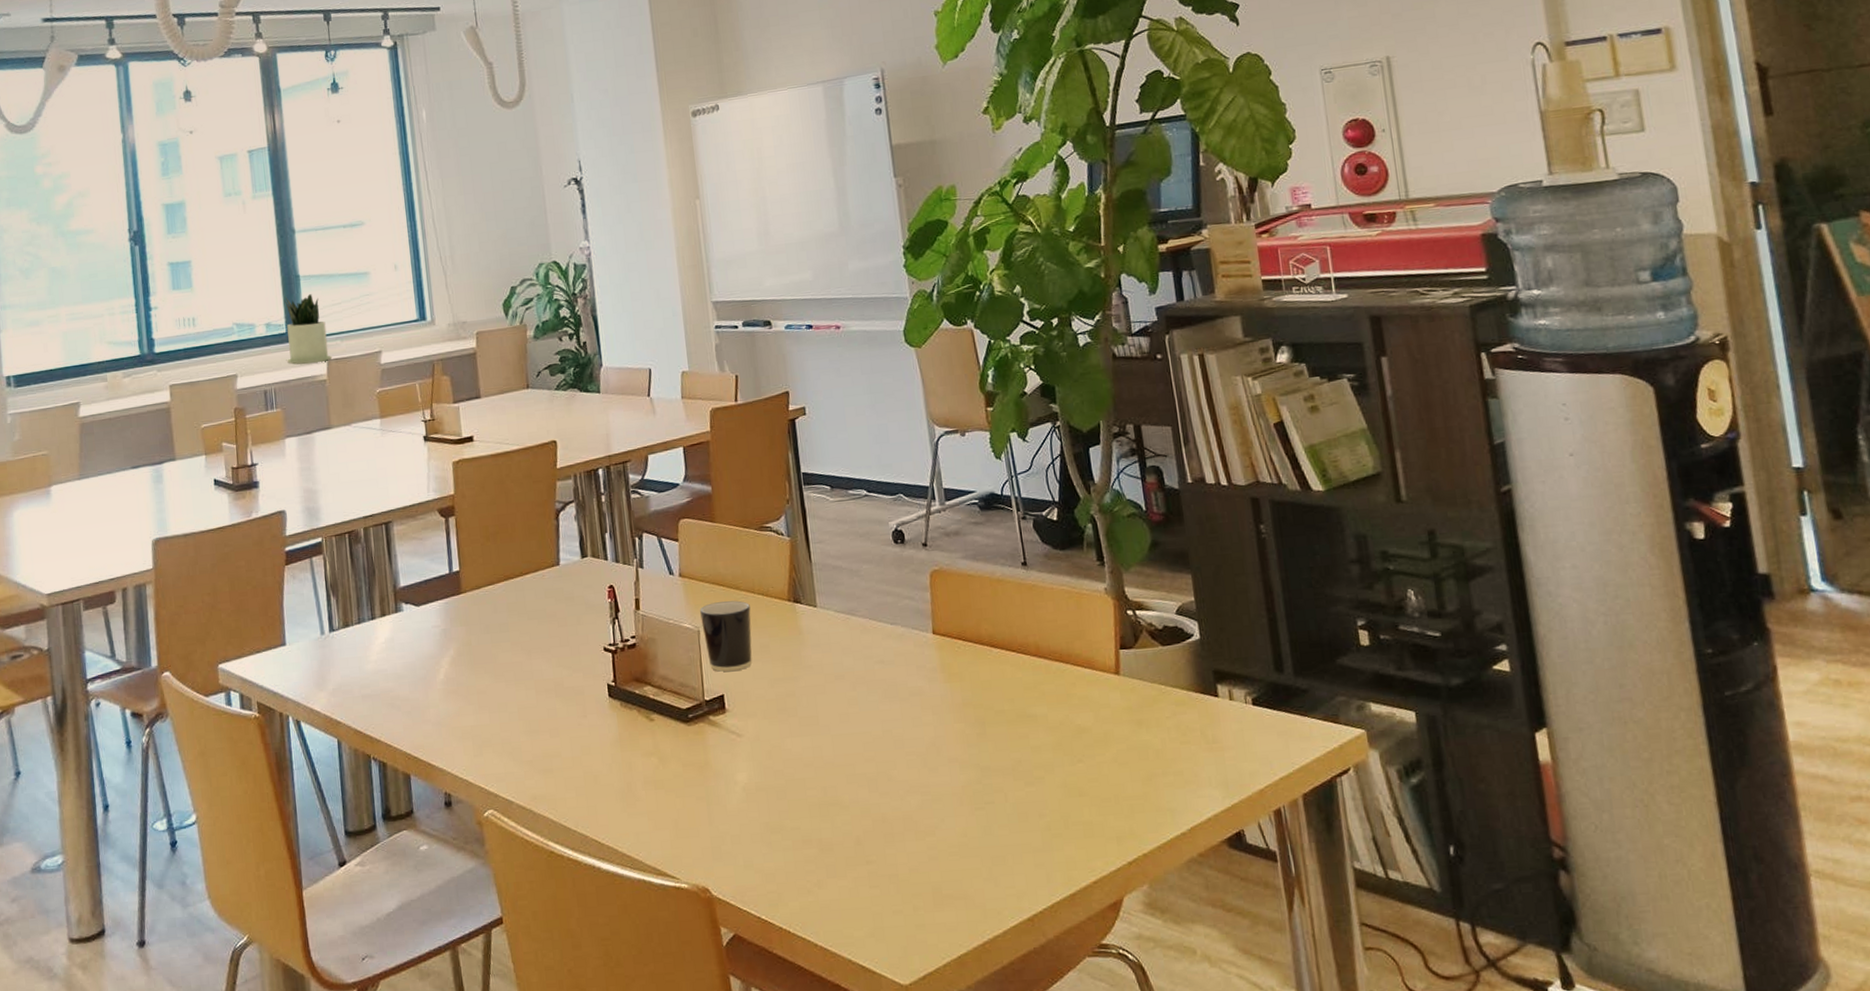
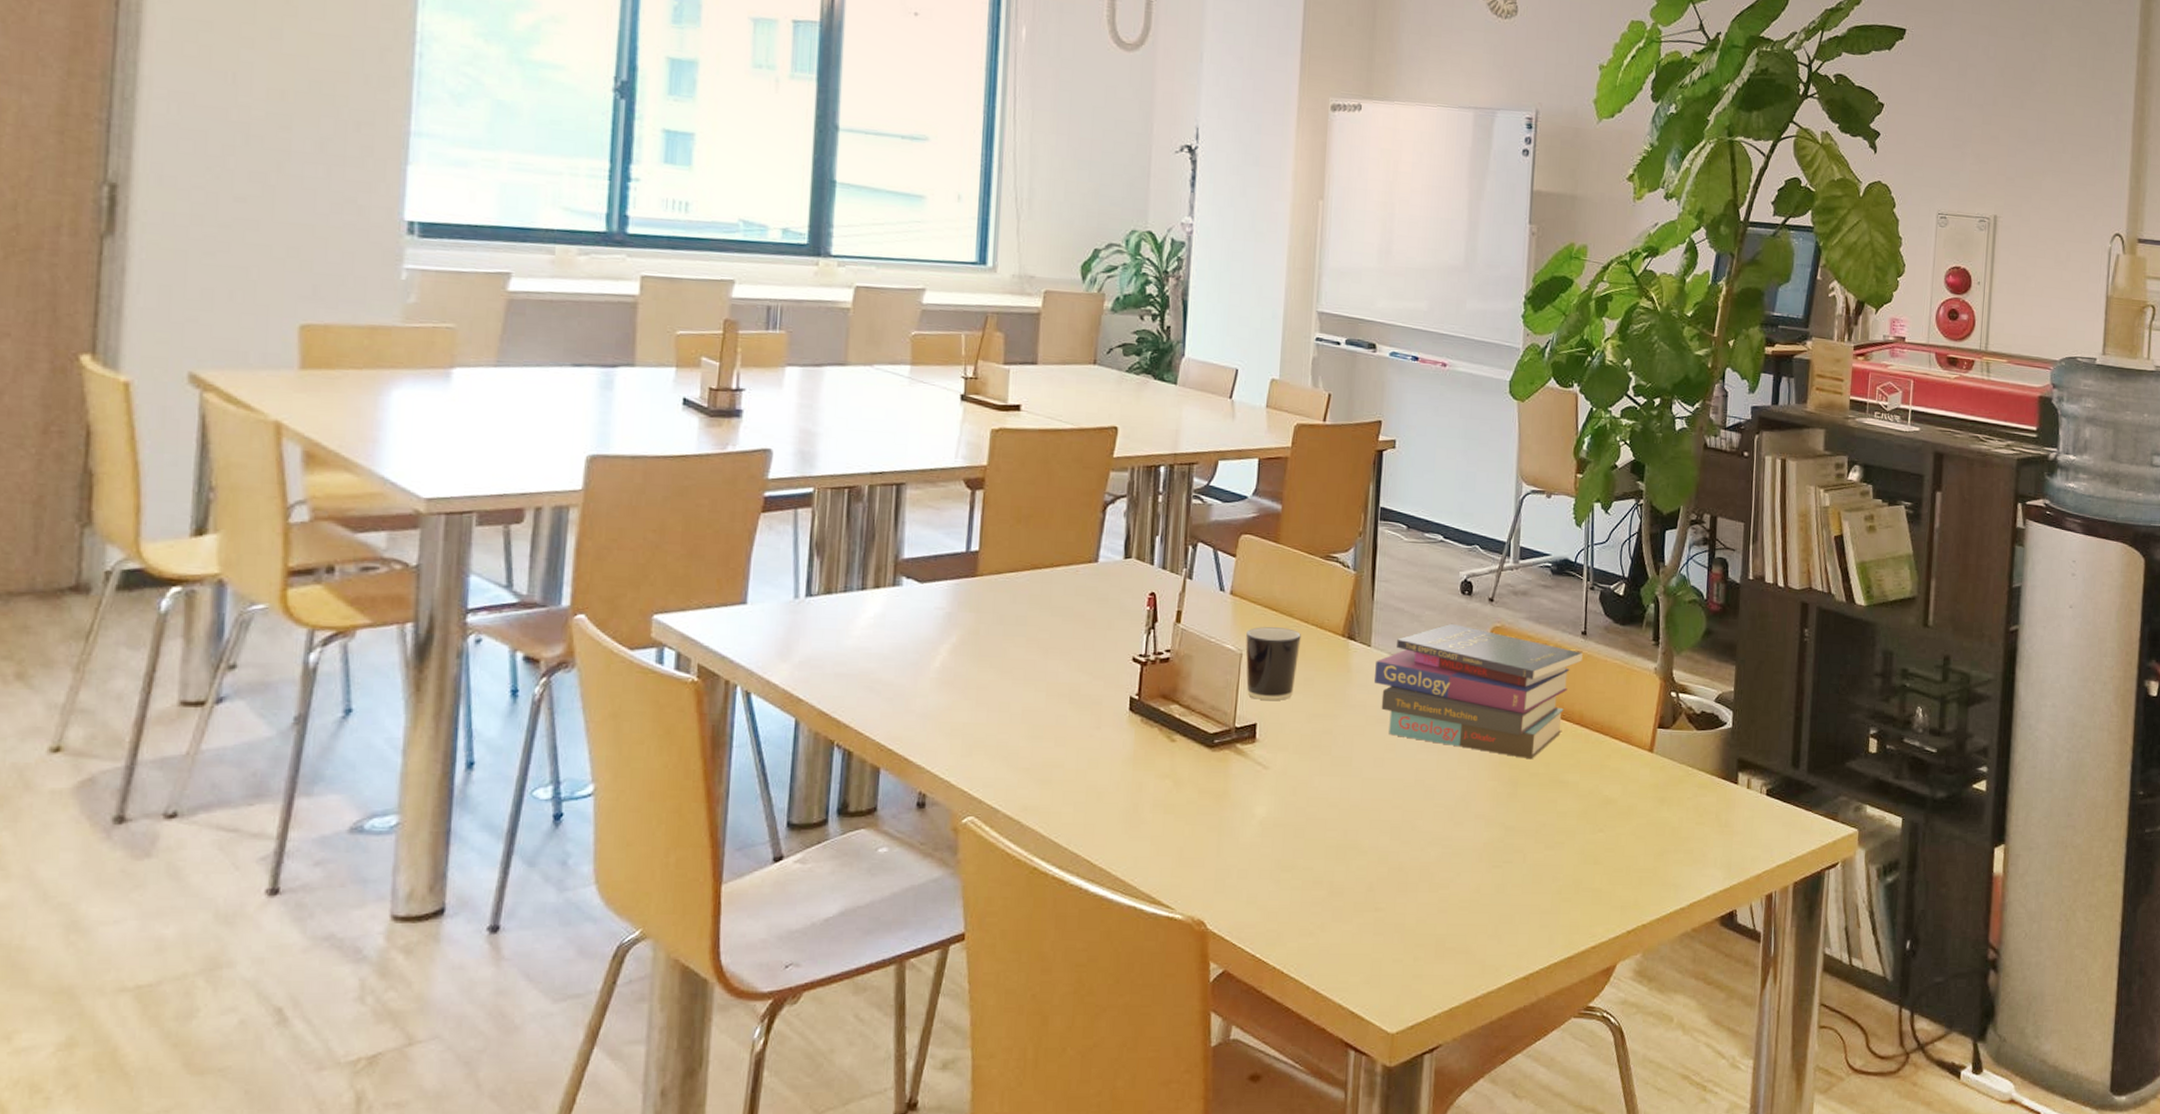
planter: present [283,294,333,365] -> none [802,201,863,288]
books: none [824,573,1028,697] -> present [1375,623,1583,760]

